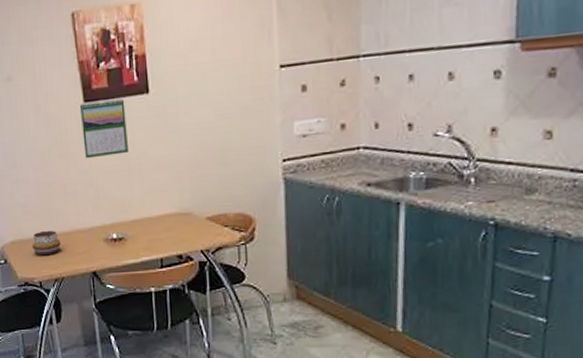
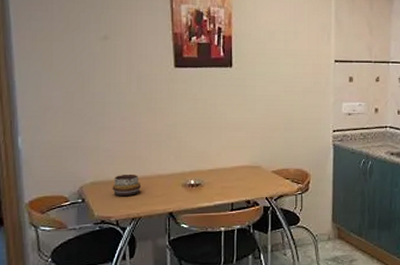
calendar: present [79,98,128,159] -> none [170,67,211,115]

